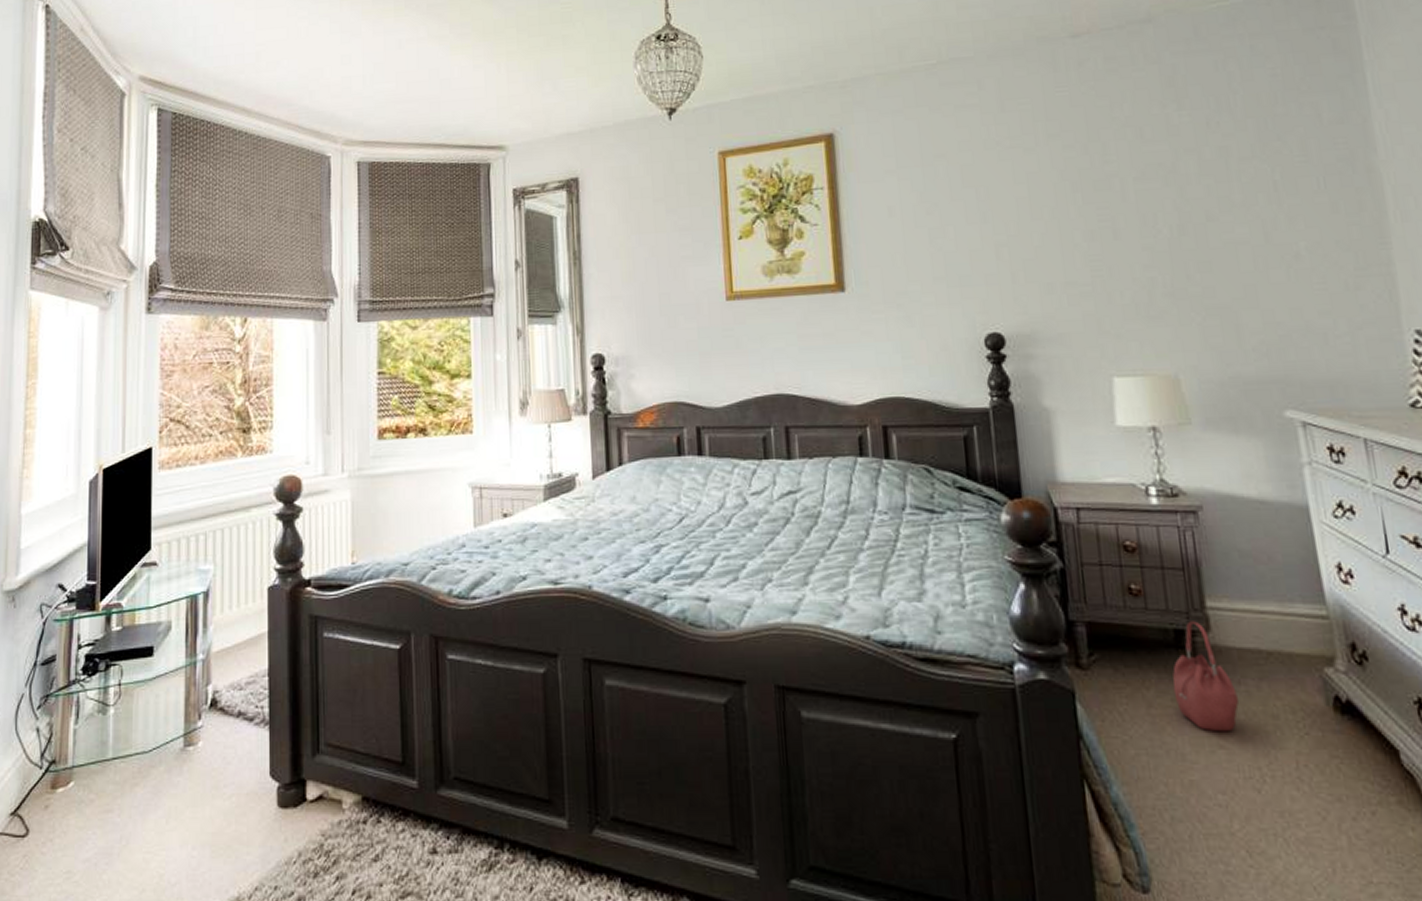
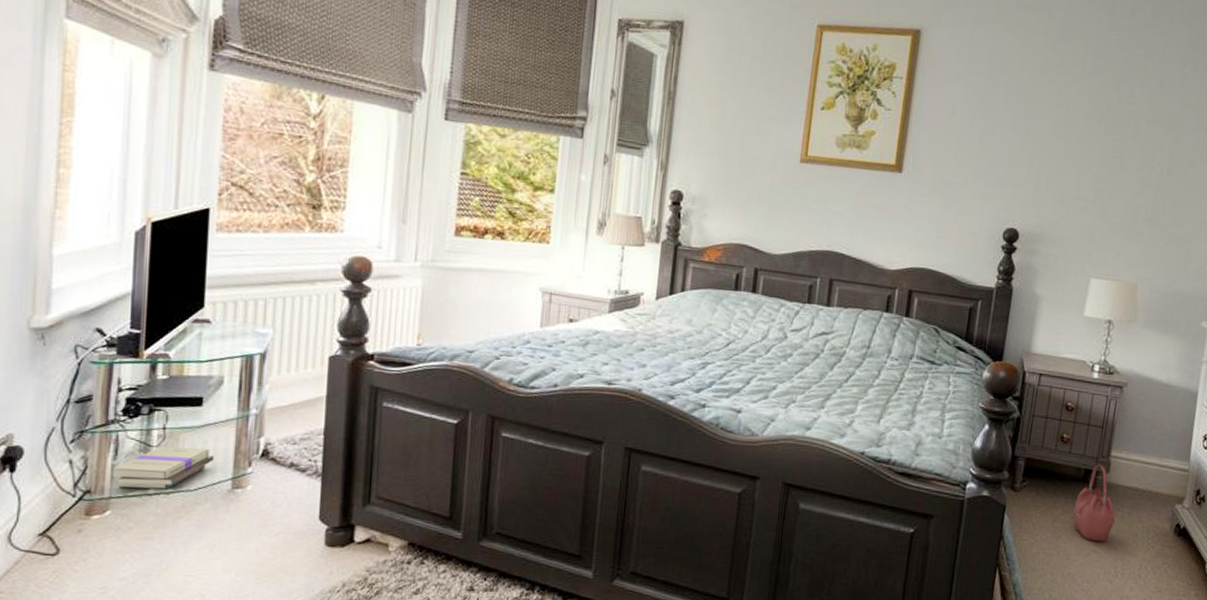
books: none [74,704,167,755] -> present [112,446,215,490]

